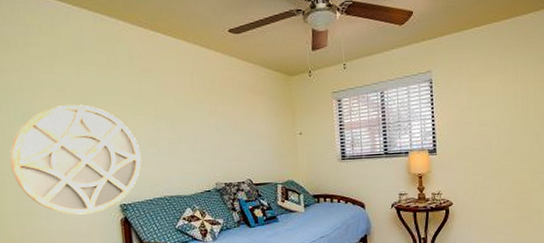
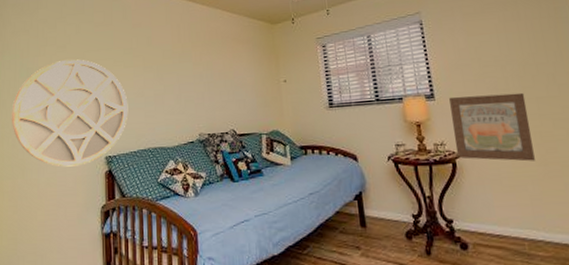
wall art: none [449,149,513,208] -> present [449,92,535,162]

